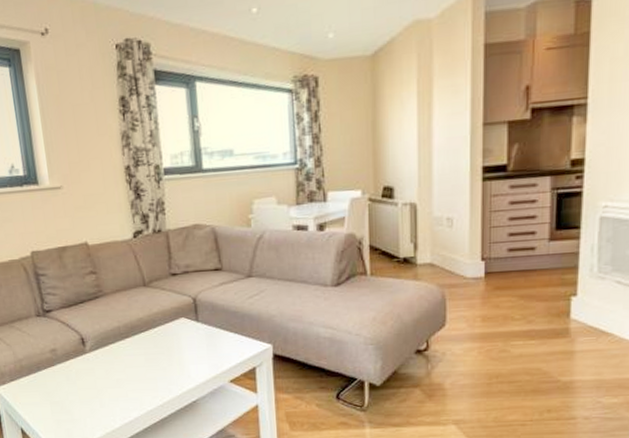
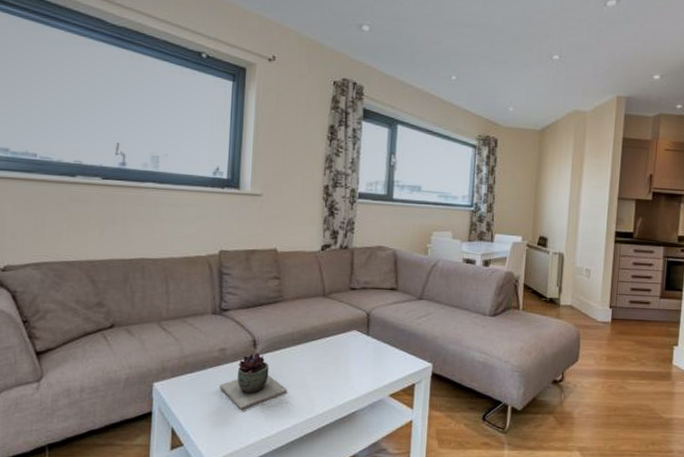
succulent plant: none [57,350,123,407] -> present [219,352,287,410]

